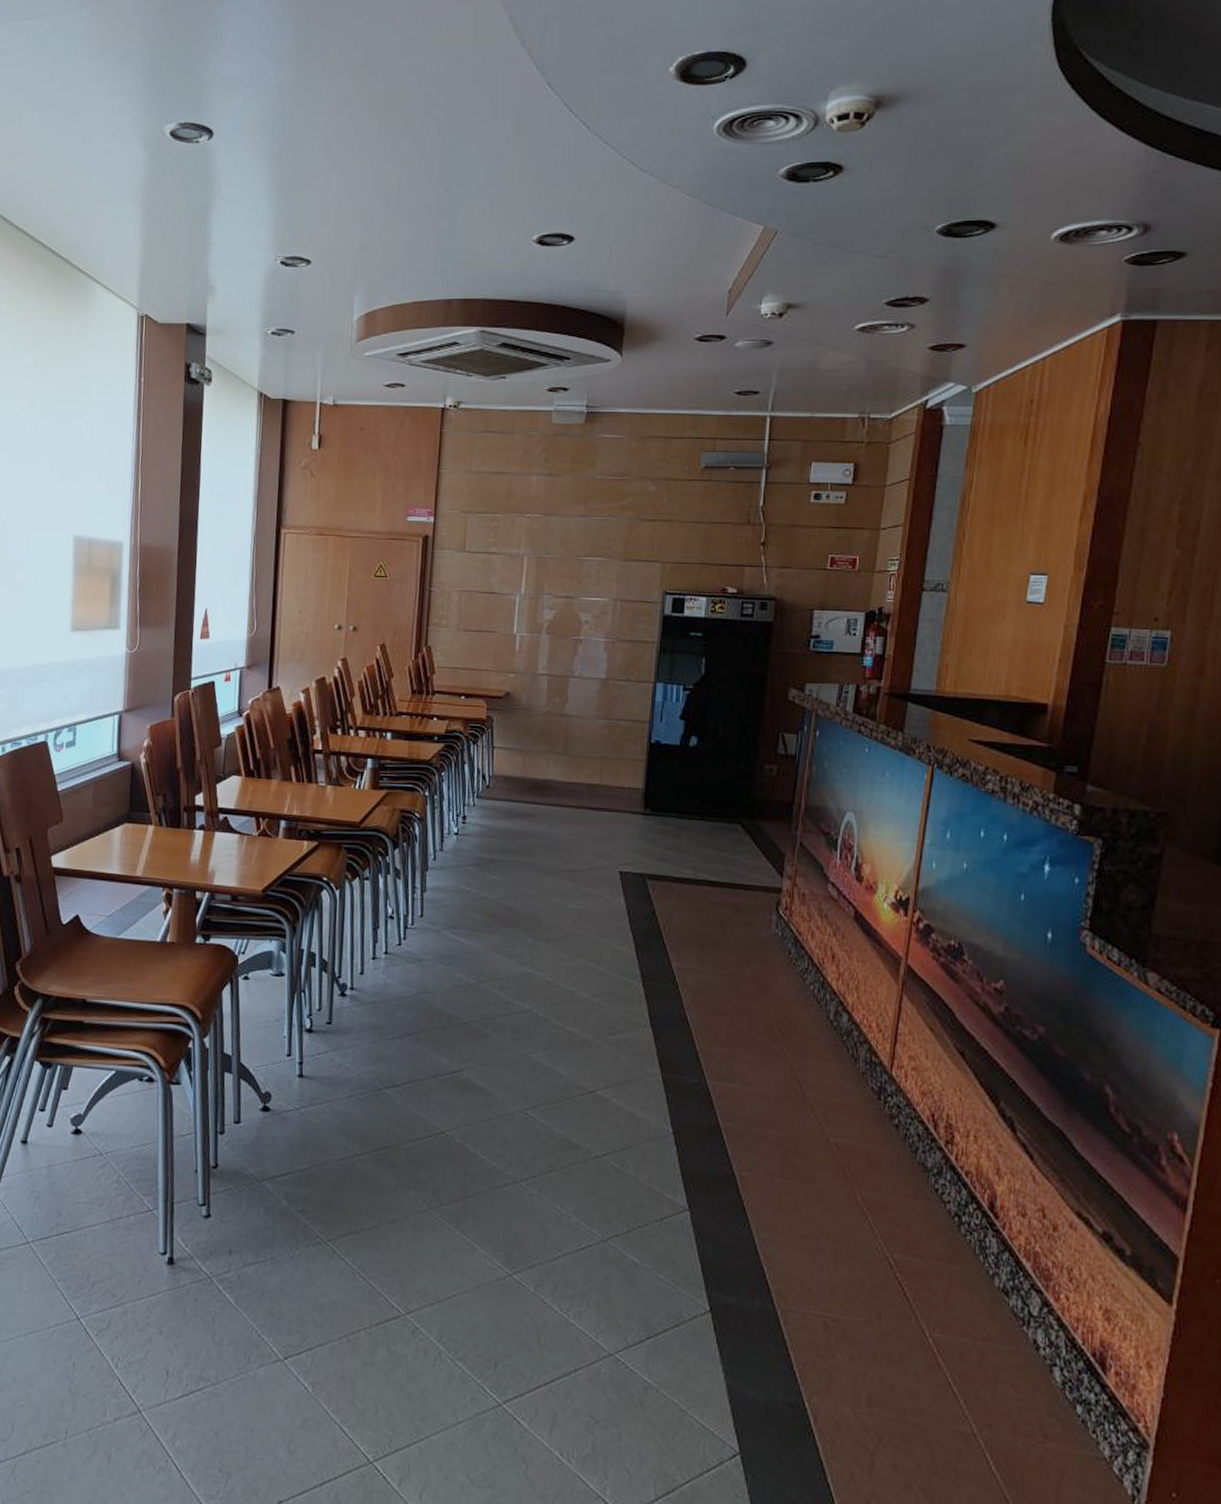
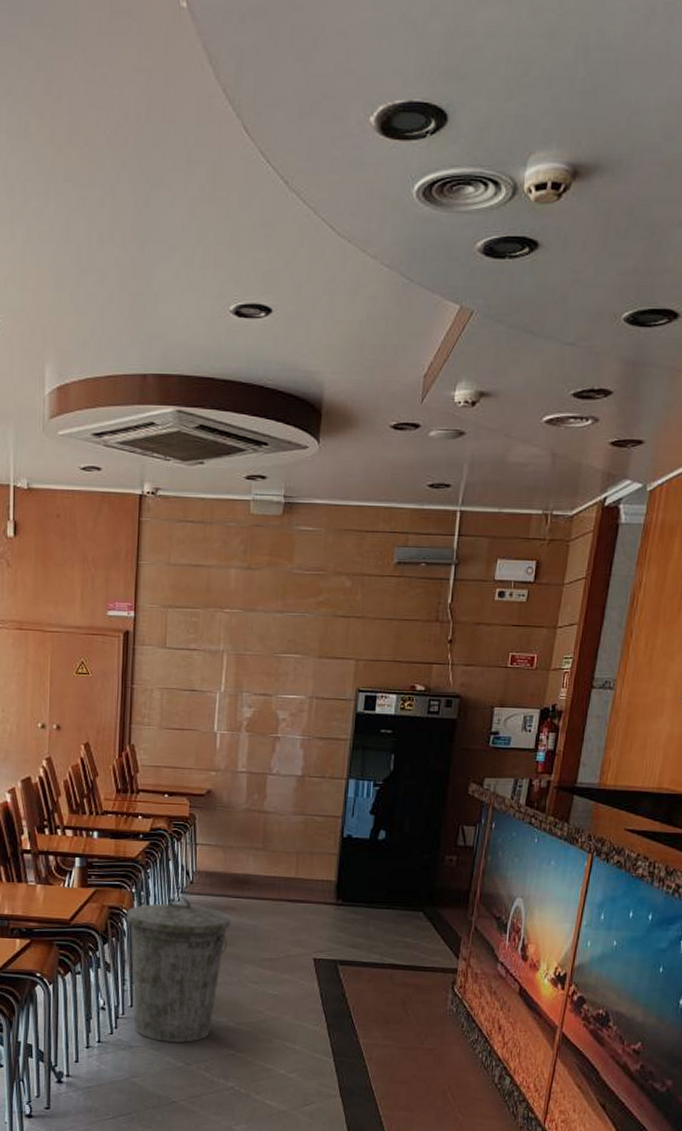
trash can: none [418,801,530,958] -> present [126,896,232,1043]

